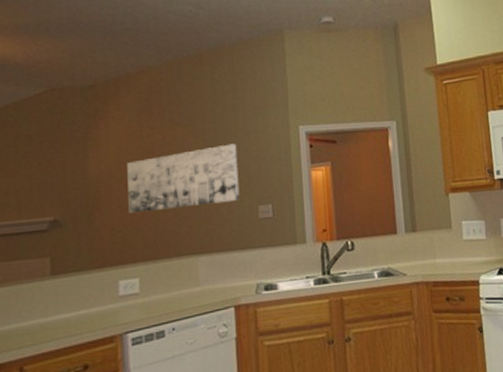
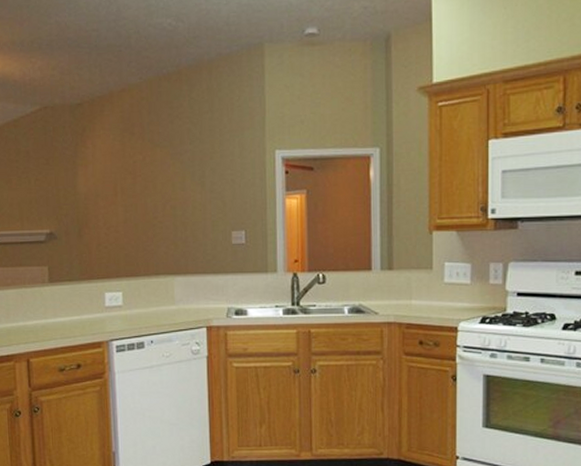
wall art: present [127,143,240,214] -> none [111,166,214,231]

